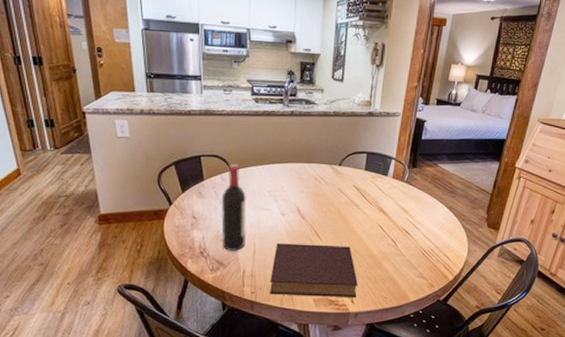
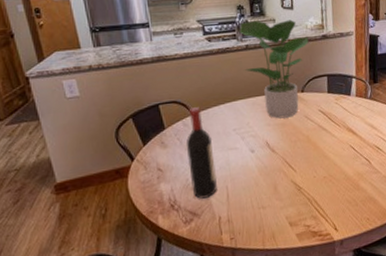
book: present [270,243,358,297] -> none [248,172,339,238]
potted plant: none [286,88,354,188] -> present [239,19,309,119]

